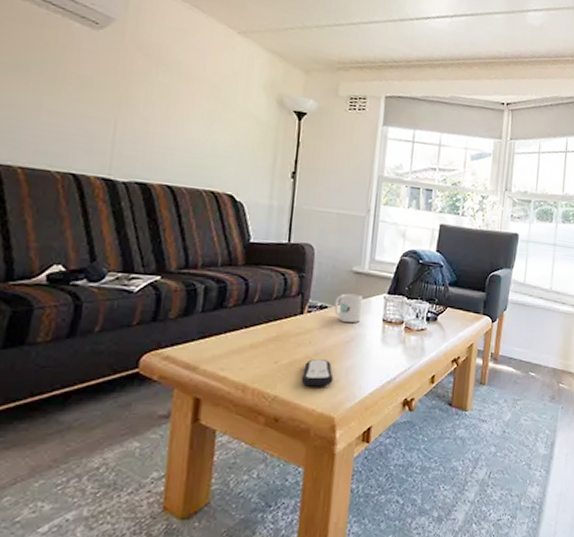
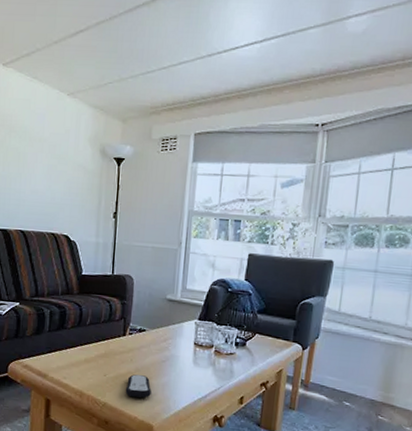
mug: present [334,293,363,322] -> none [151,318,176,345]

